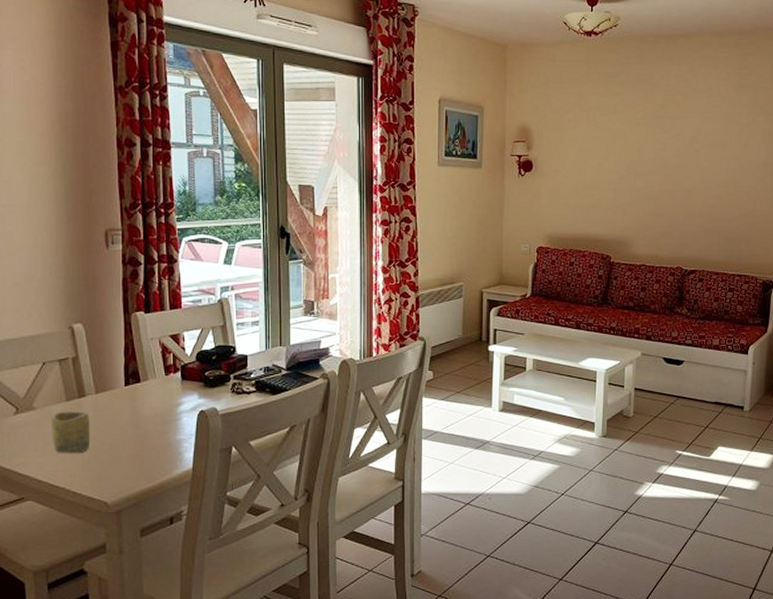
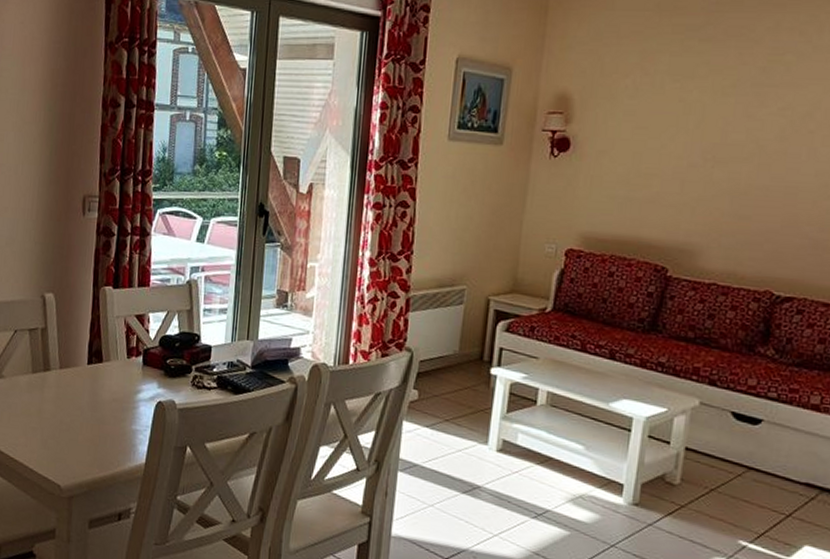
cup: present [51,411,91,454] -> none [16,383,52,430]

